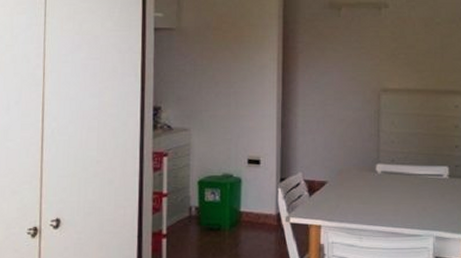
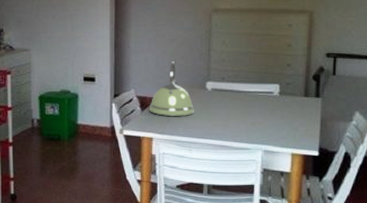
kettle: none [317,142,364,202] -> present [148,61,194,117]

